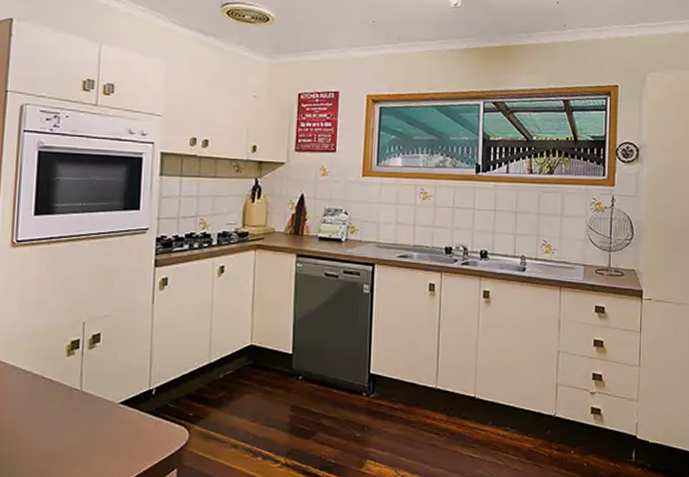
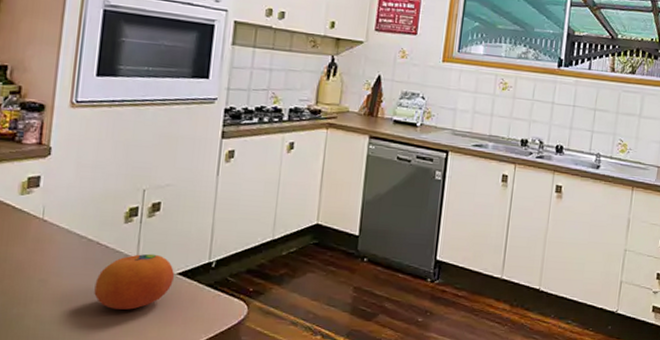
fruit: none [41,384,117,442] -> present [94,253,175,310]

